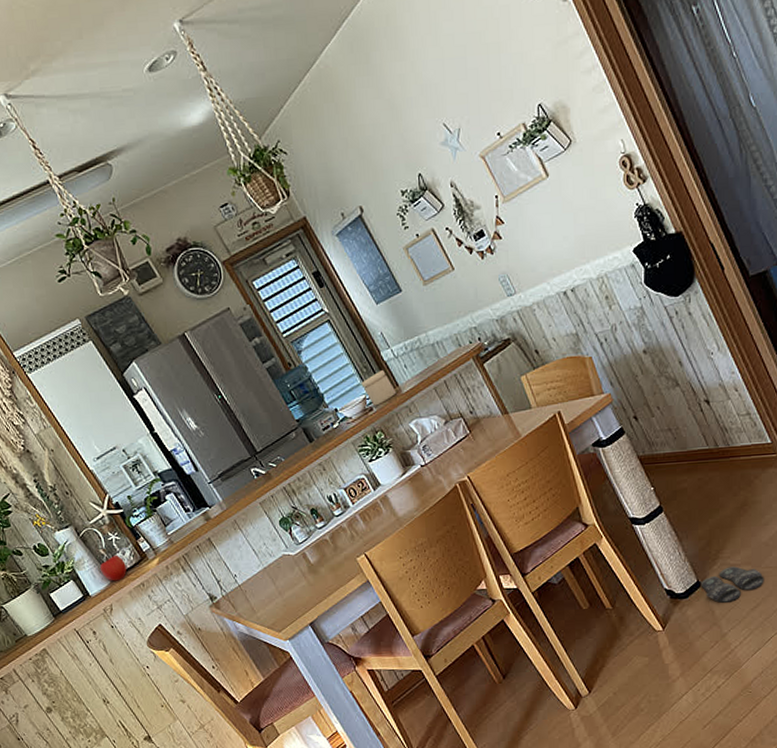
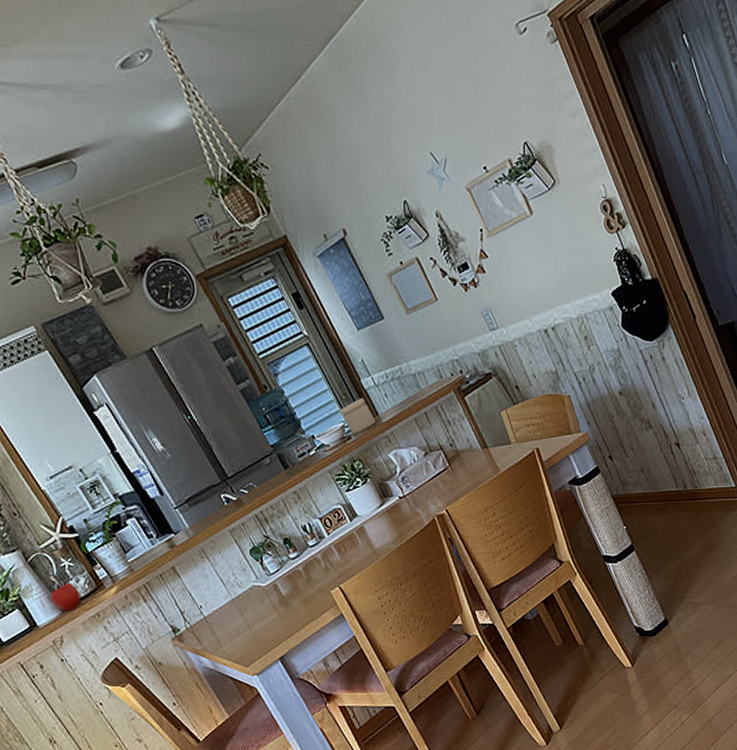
slippers: present [700,566,764,603] -> none [668,605,726,641]

